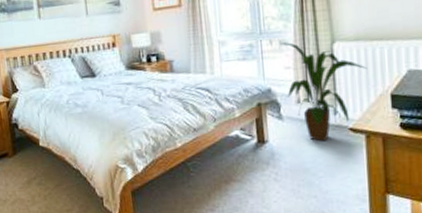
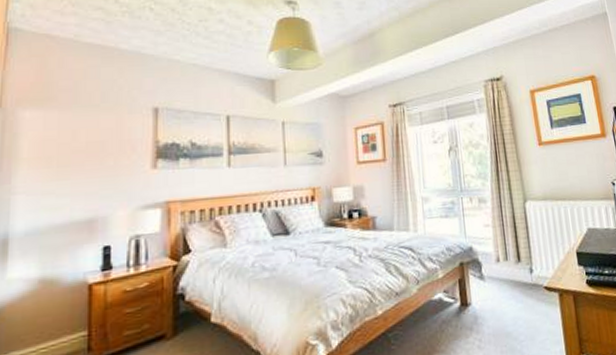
house plant: present [281,42,368,141] -> none [480,200,555,302]

